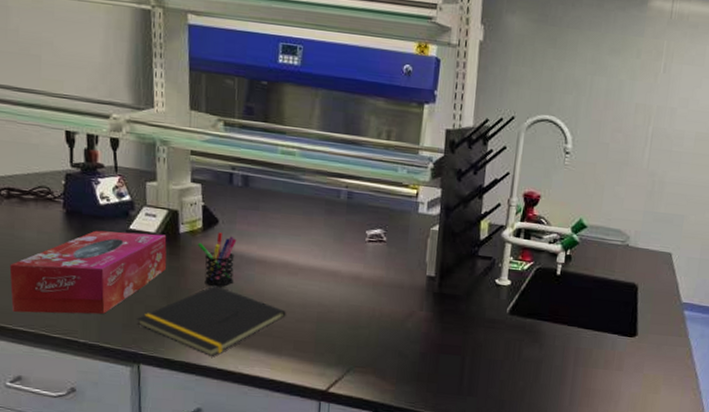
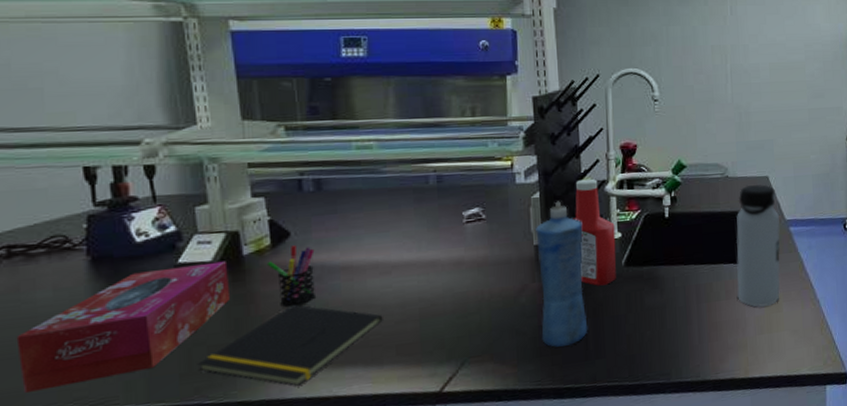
squeeze bottle: none [421,237,475,377] -> present [536,201,588,347]
ketchup bottle: none [464,220,506,328] -> present [573,178,617,286]
water bottle: none [616,258,677,385] -> present [736,184,781,307]

